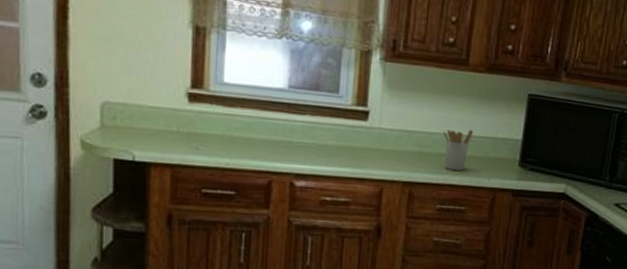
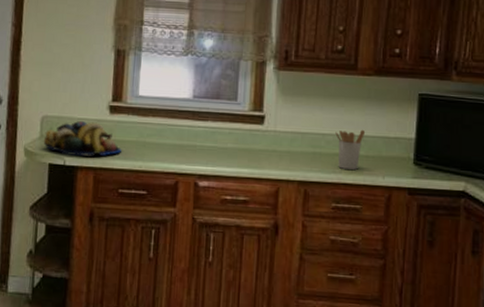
fruit bowl: none [105,109,204,151] -> present [43,121,121,156]

